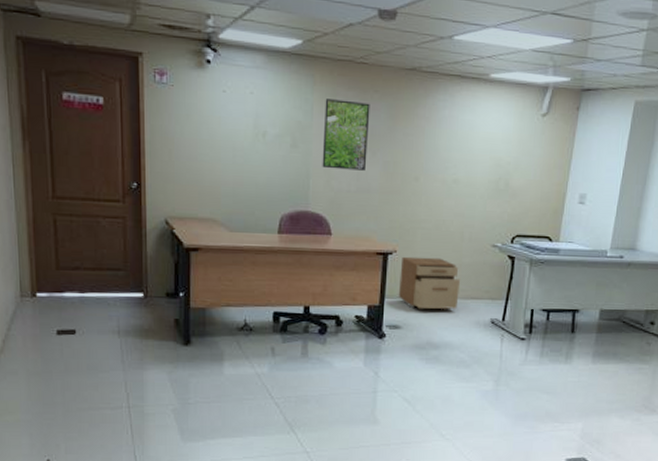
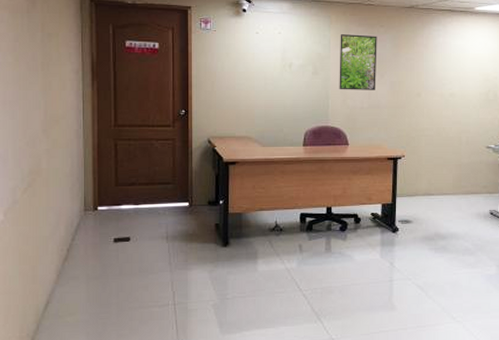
filing cabinet: present [399,256,460,309] -> none [408,160,461,205]

